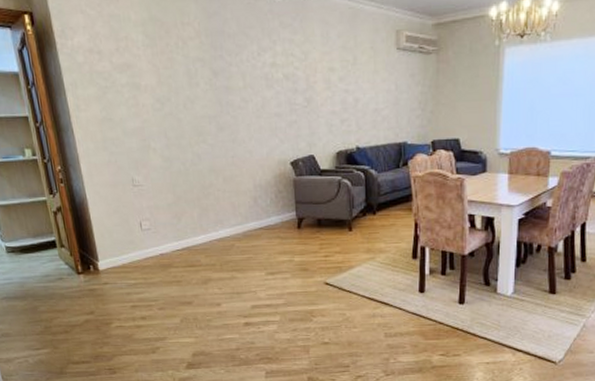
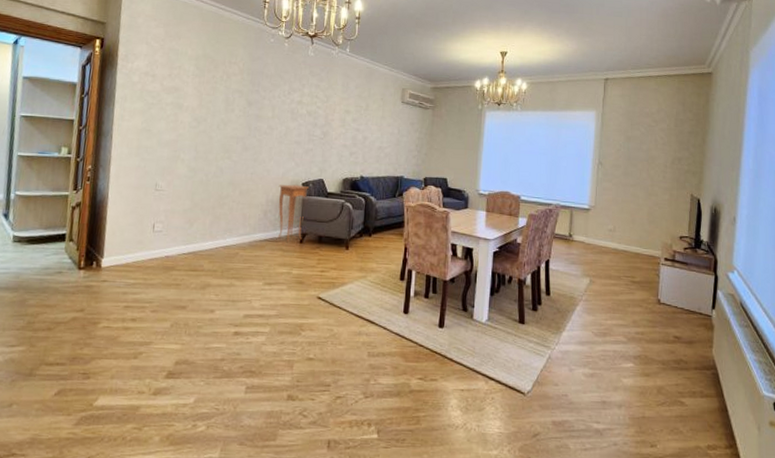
side table: none [264,164,300,228] -> present [277,184,310,242]

